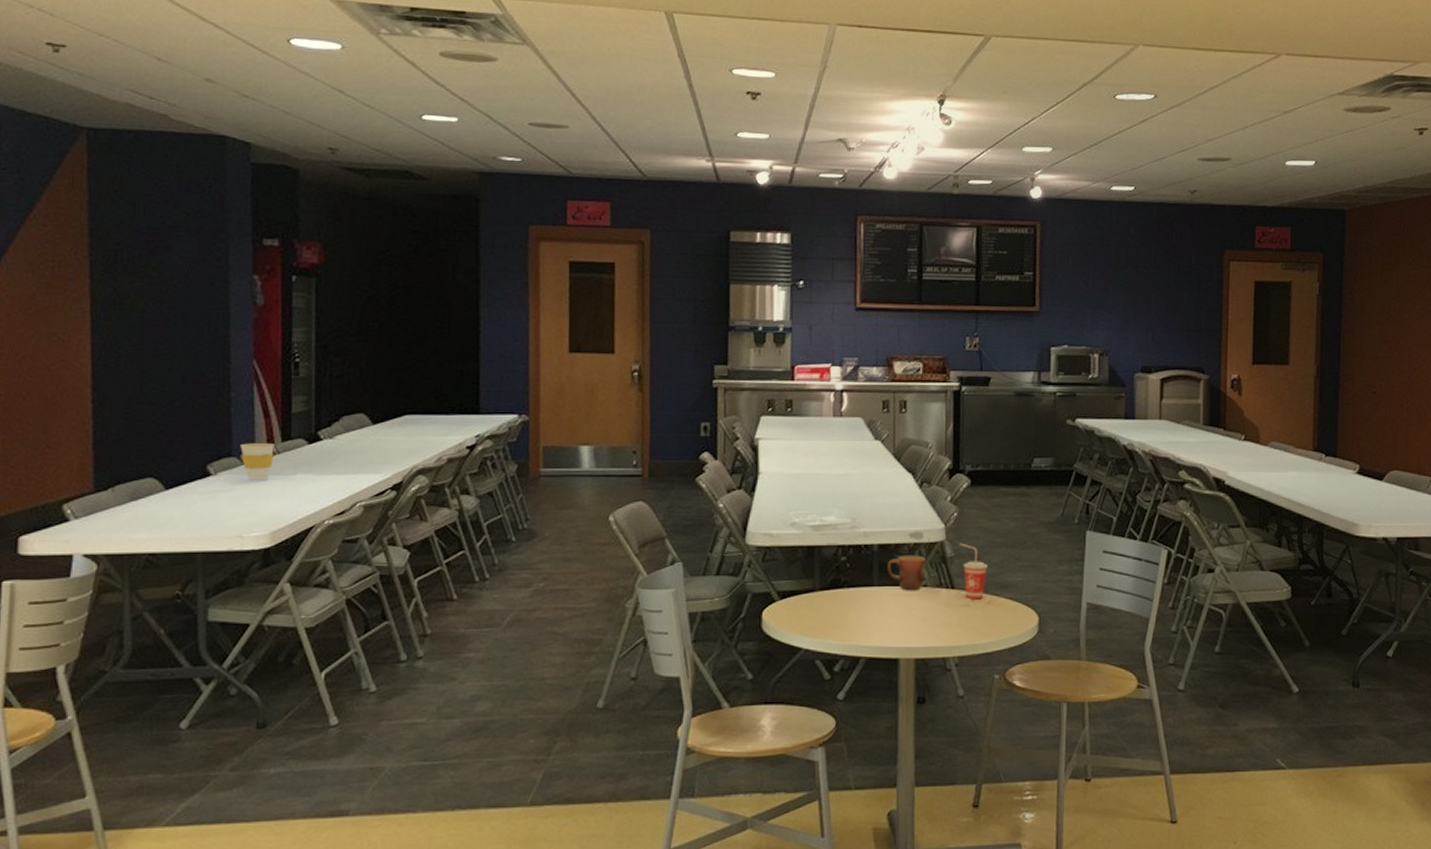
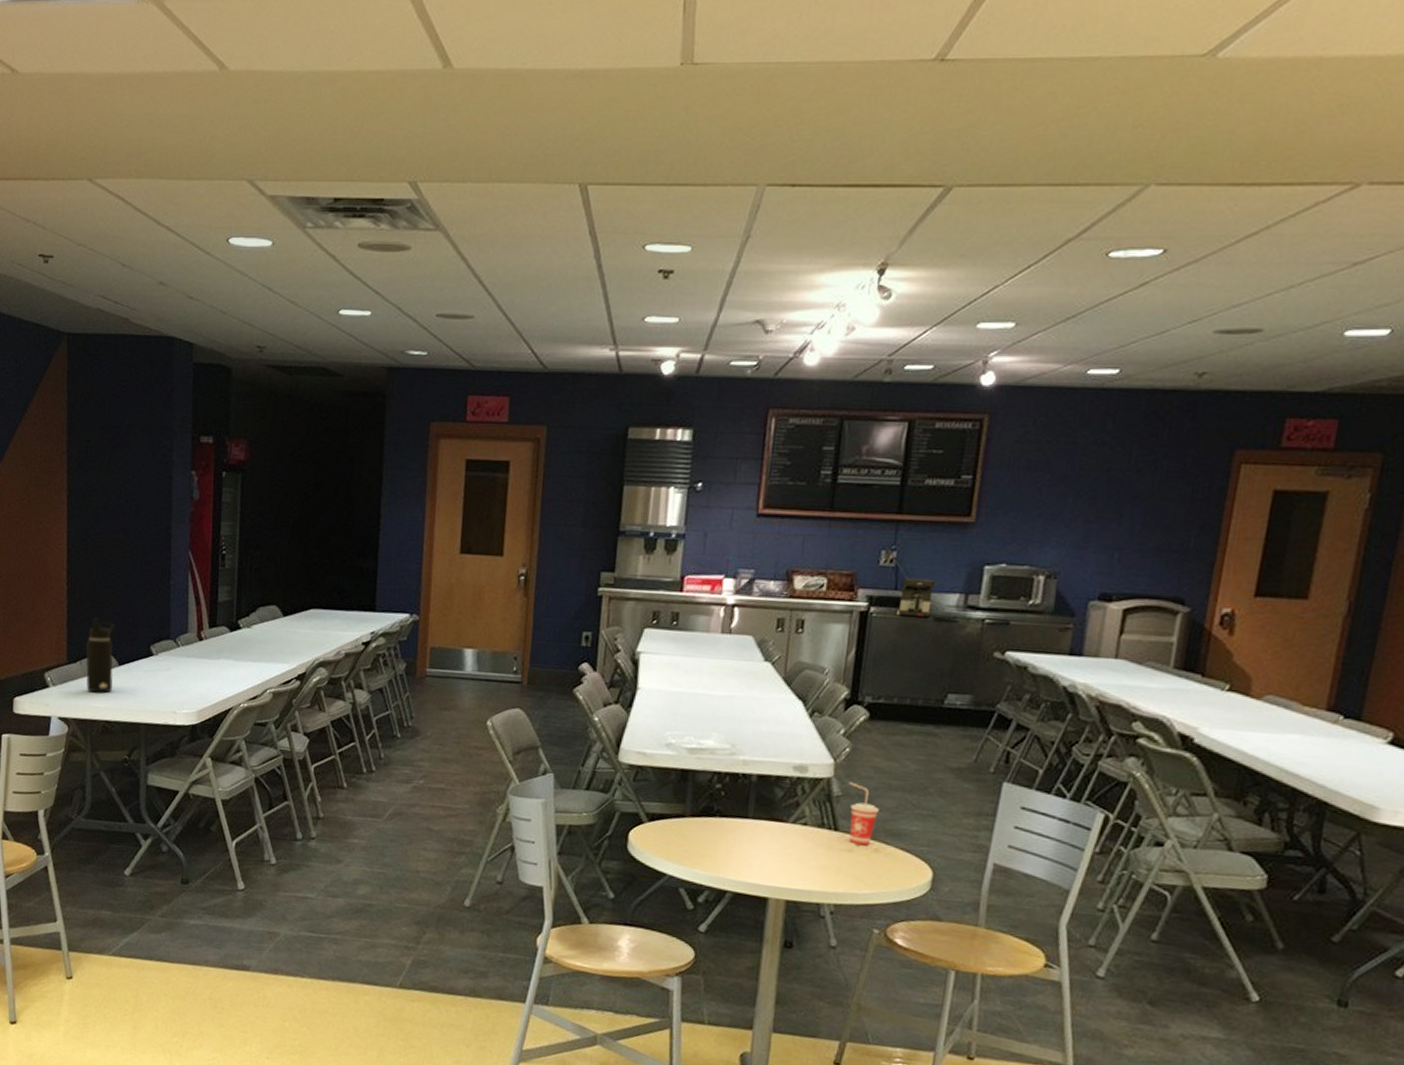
water bottle: none [120,438,158,523] -> present [85,617,115,693]
cup: present [240,443,275,482] -> none [176,628,203,664]
mug: present [888,555,926,592] -> none [765,789,809,830]
coffee maker: none [985,359,1013,394] -> present [897,577,935,619]

